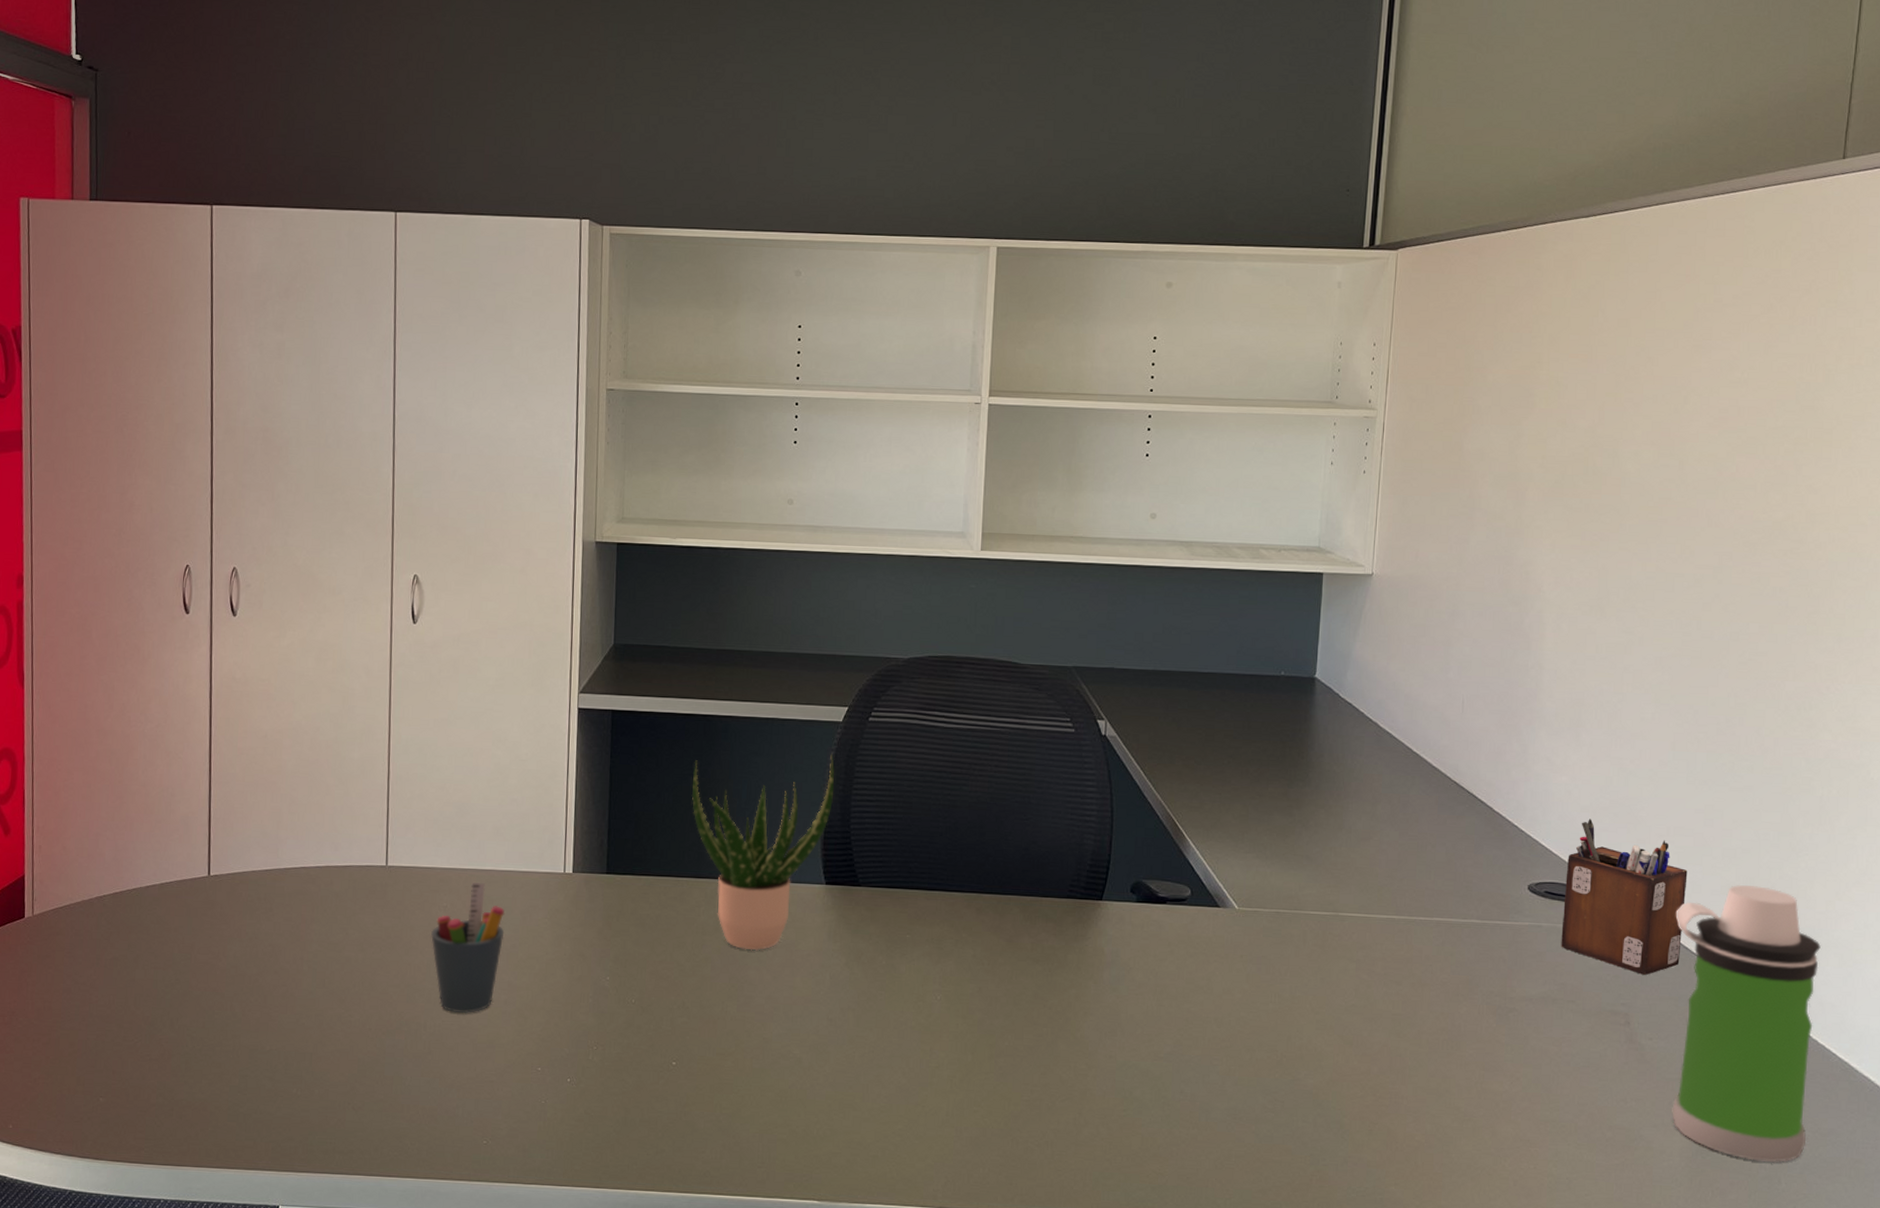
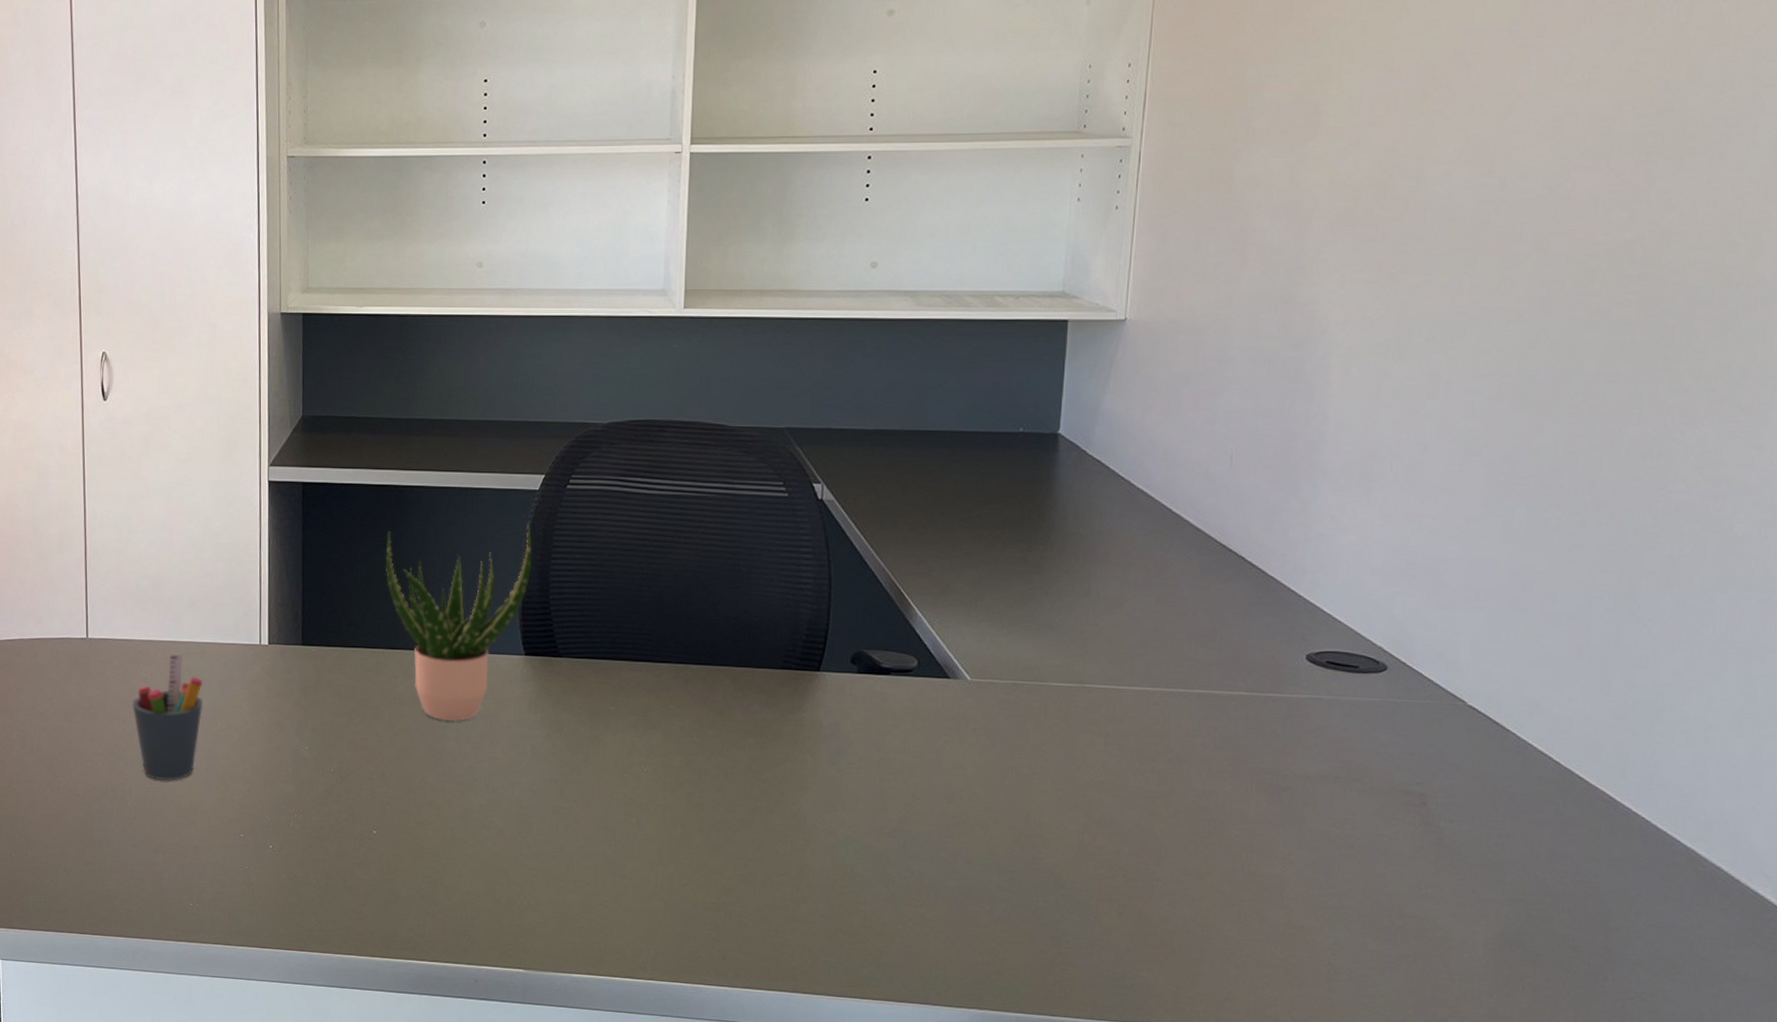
desk organizer: present [1561,819,1688,975] -> none [1345,582,1501,752]
water bottle: present [1672,884,1821,1162] -> none [1475,653,1665,957]

